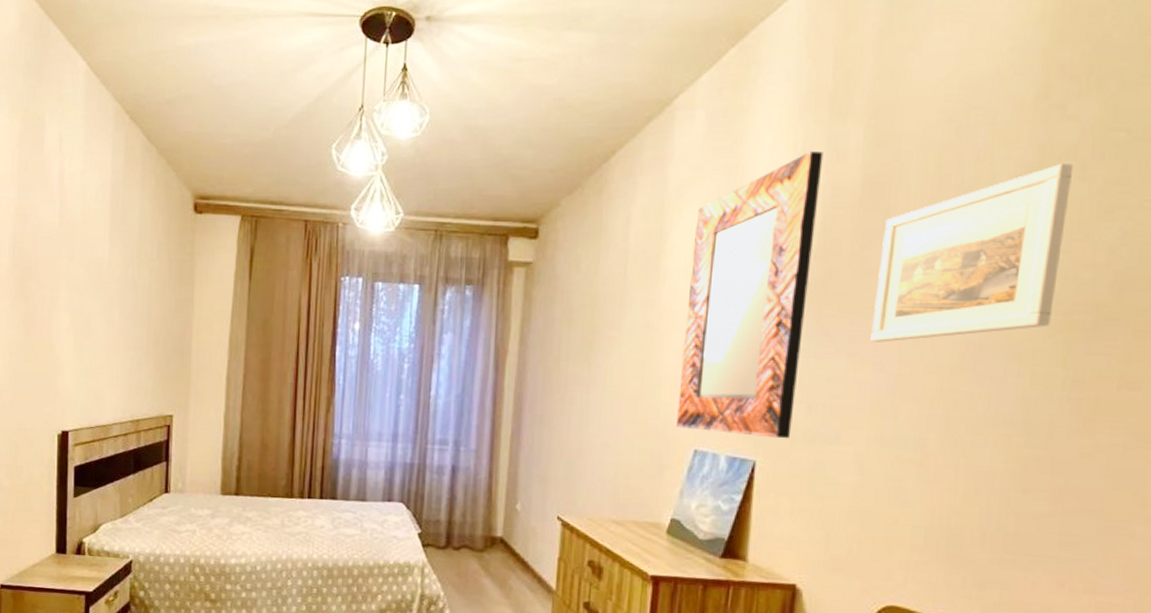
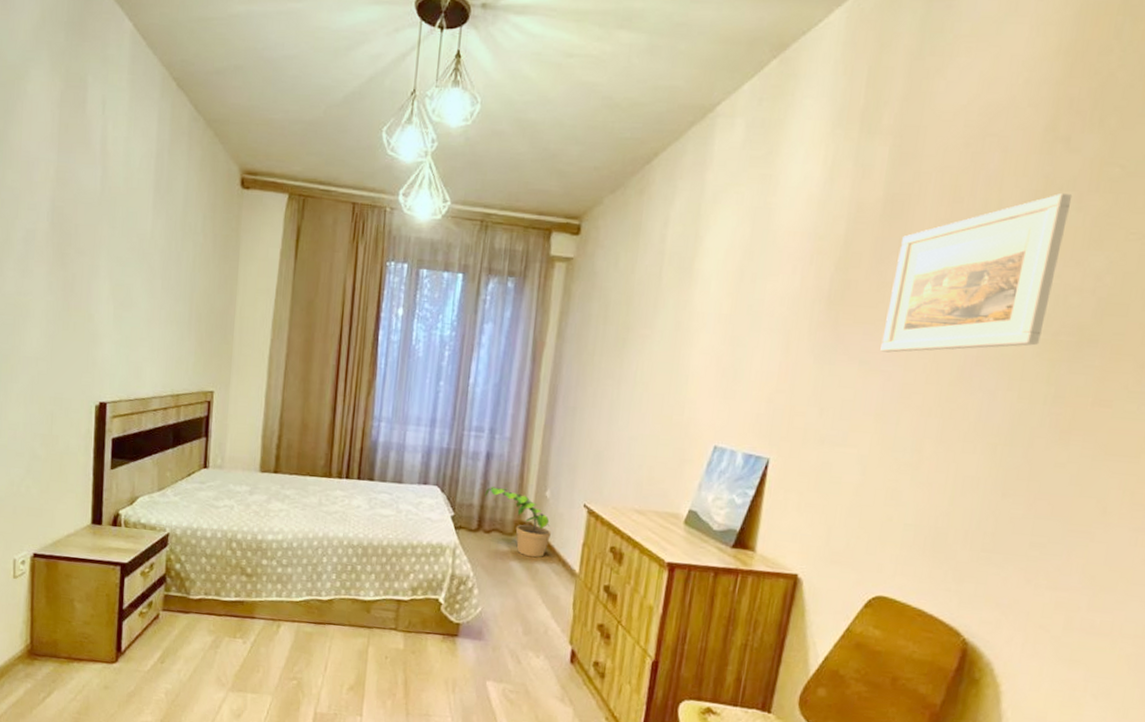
potted plant: none [452,501,524,575] -> present [484,486,551,558]
home mirror: present [677,150,824,439] -> none [699,165,851,439]

